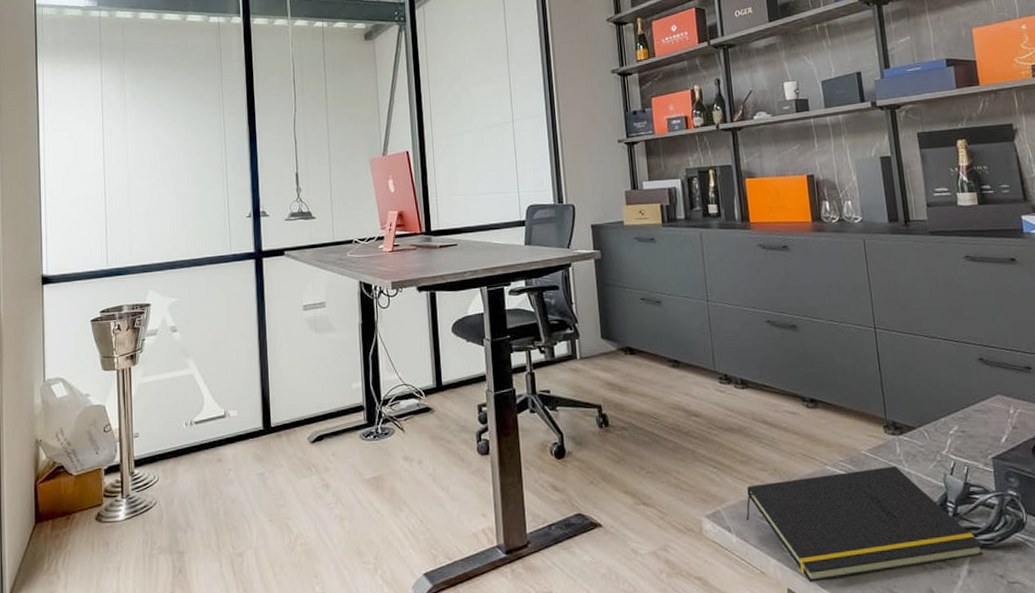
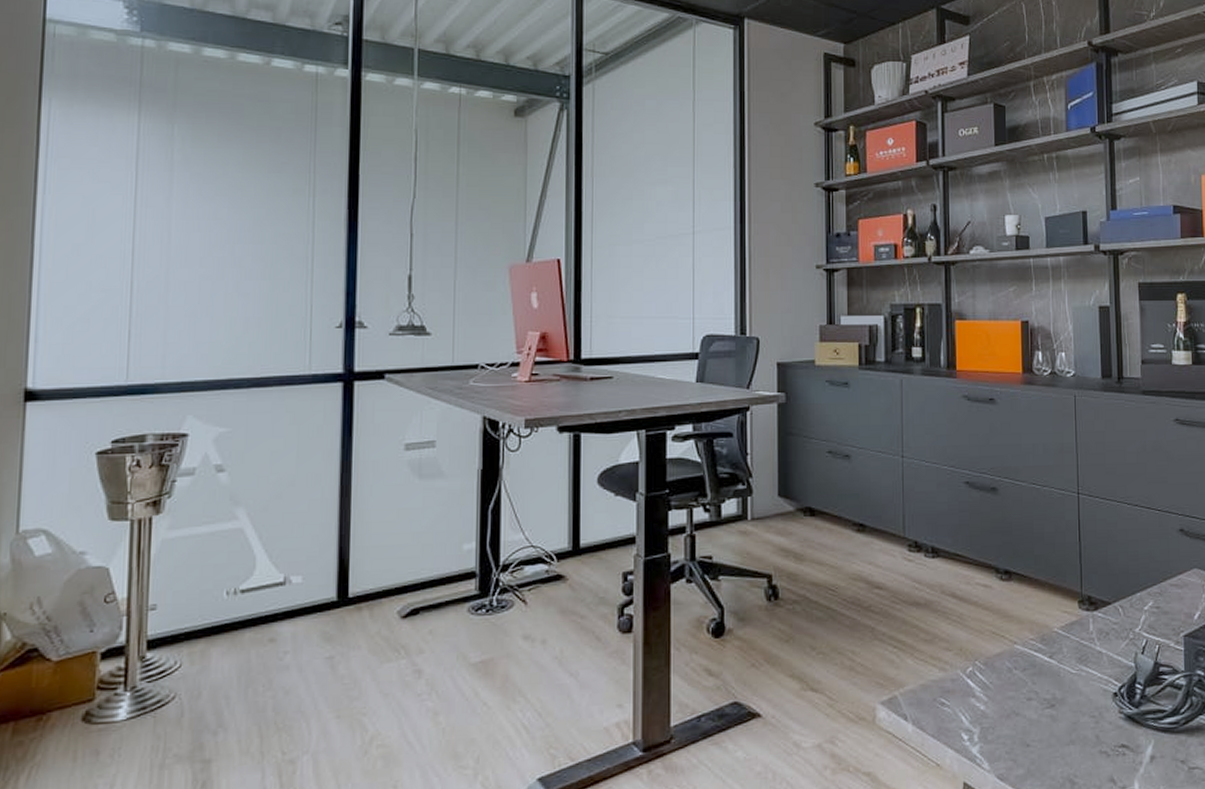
notepad: present [746,466,984,582] -> none [925,645,1168,775]

